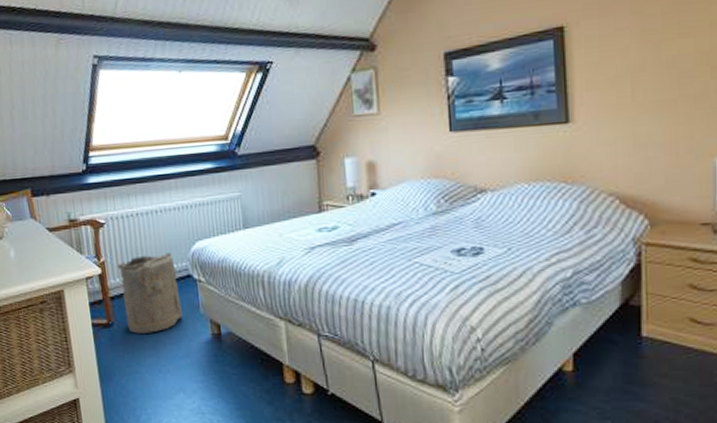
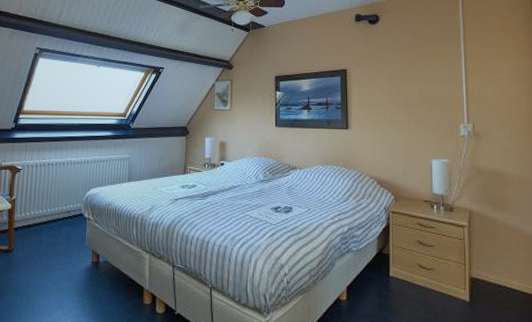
laundry hamper: present [117,252,183,334] -> none [24,195,72,259]

